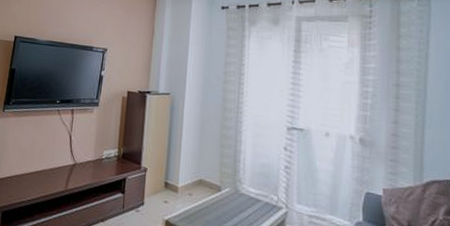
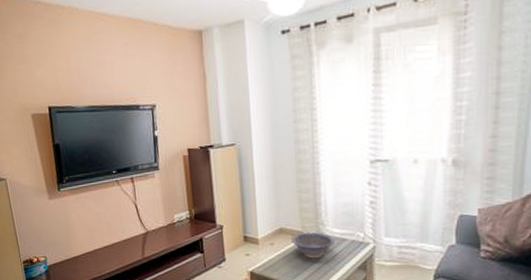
decorative bowl: none [209,187,249,216] -> present [292,231,334,259]

